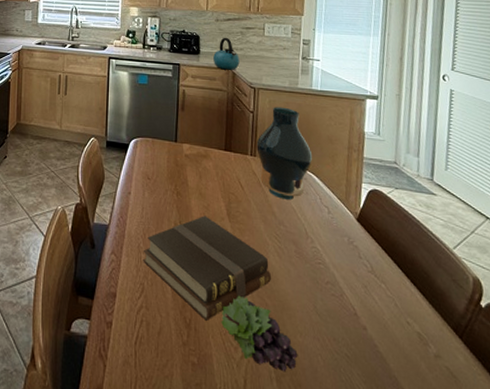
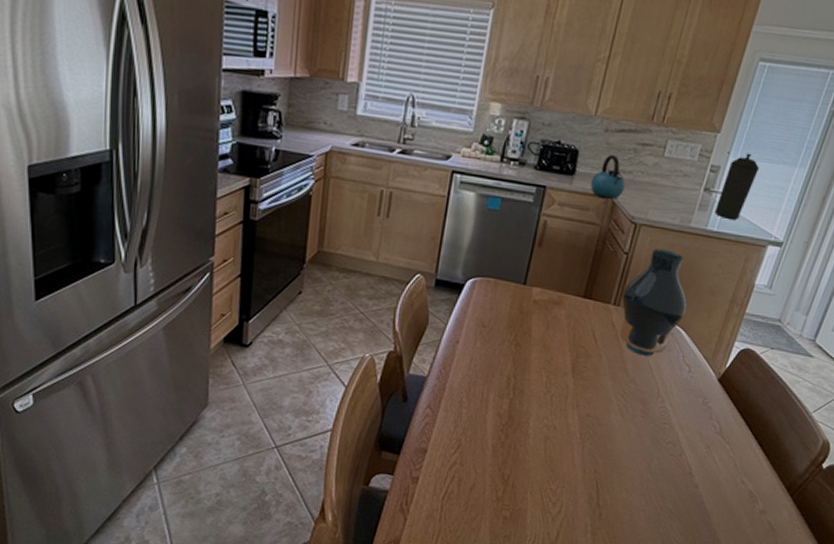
bible: present [143,216,271,321] -> none [463,370,609,477]
fruit: present [221,295,298,373] -> none [543,453,620,526]
canister: none [315,28,341,80] -> present [715,153,759,220]

